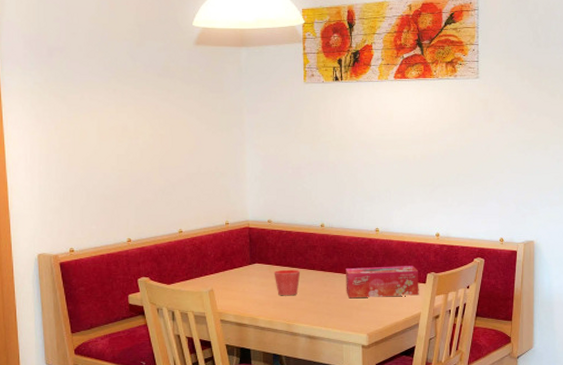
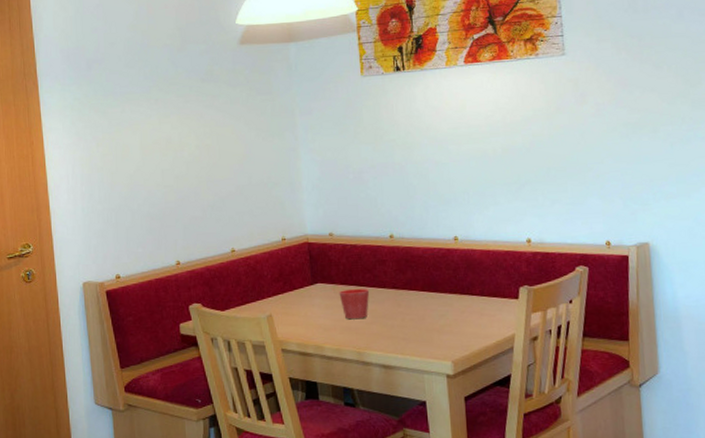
tissue box: present [346,266,419,299] -> none [422,279,511,320]

